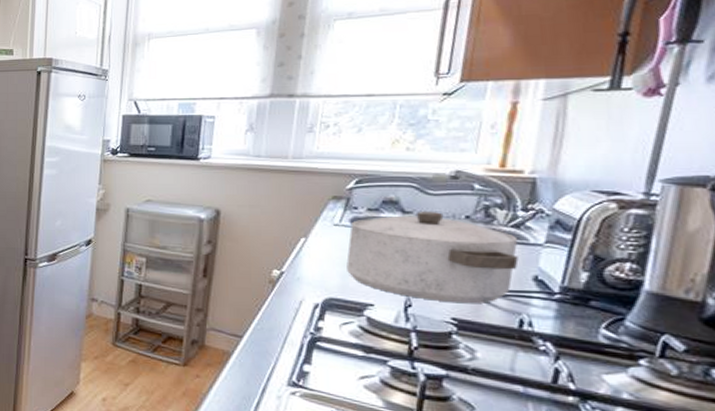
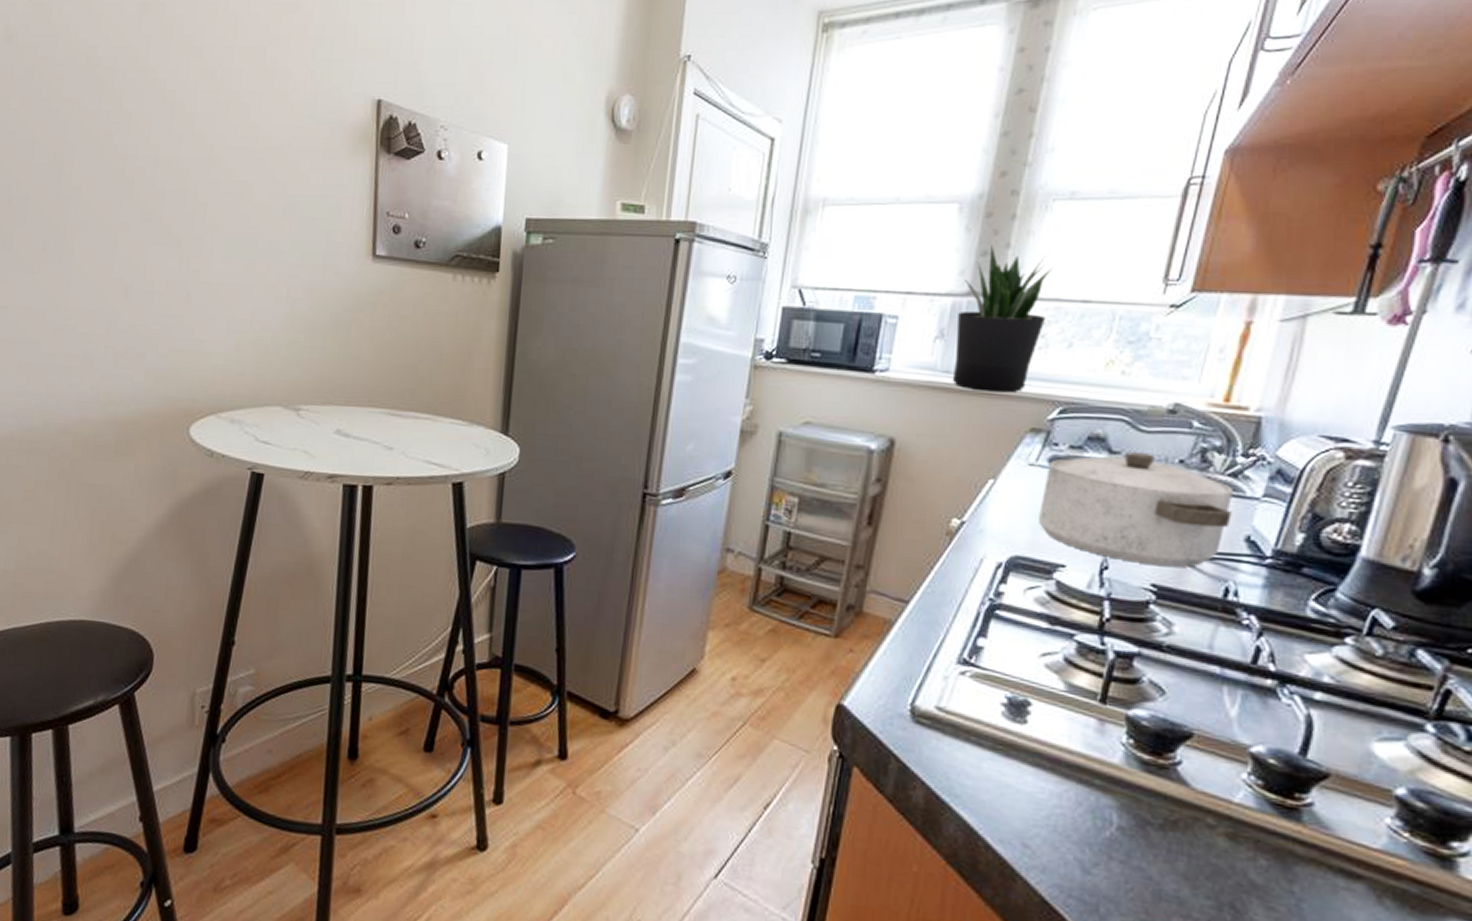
planter: none [263,58,338,170] -> present [952,245,1052,393]

